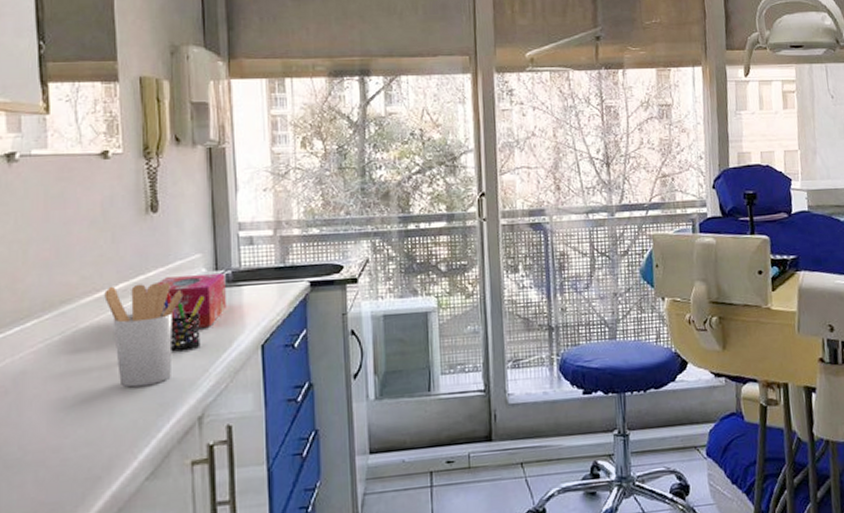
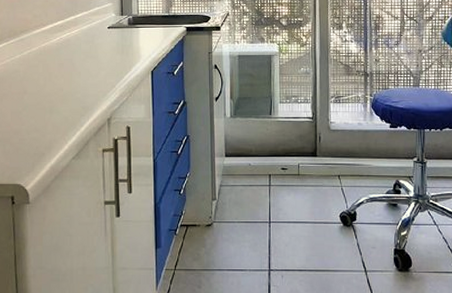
utensil holder: present [104,282,184,387] -> none [48,22,100,94]
tissue box: present [144,273,226,329] -> none [74,18,128,56]
pen holder: present [164,293,205,352] -> none [87,30,114,72]

